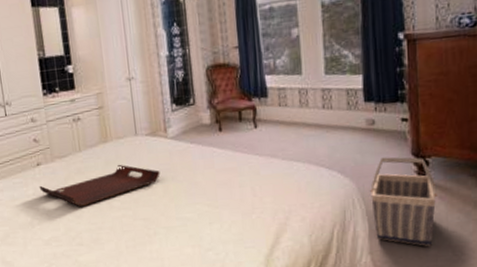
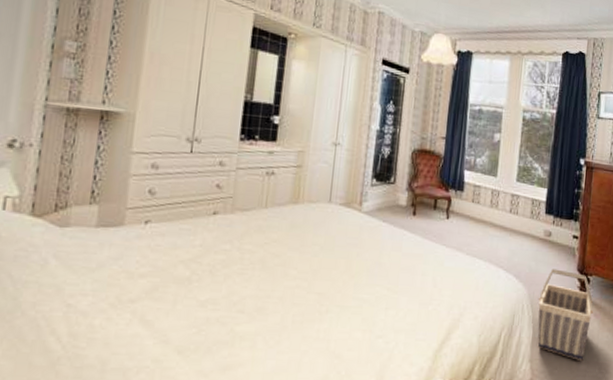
serving tray: present [39,164,160,207] -> none [209,229,347,270]

